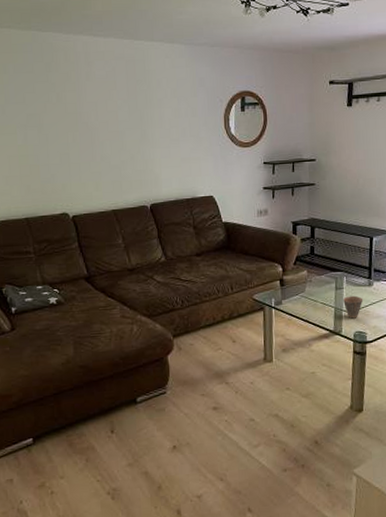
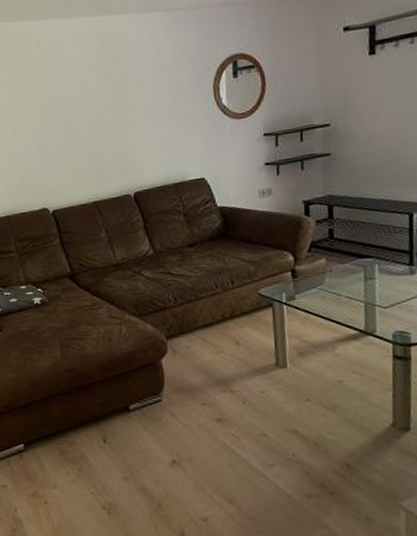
cup: present [343,295,363,319] -> none [376,286,404,316]

